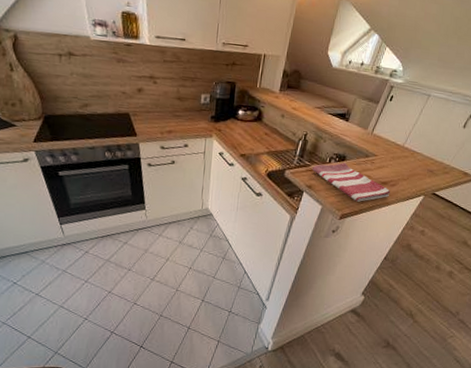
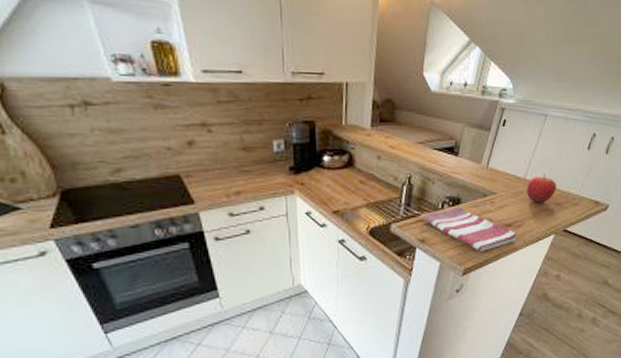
fruit: none [404,144,431,169] -> present [527,174,556,203]

